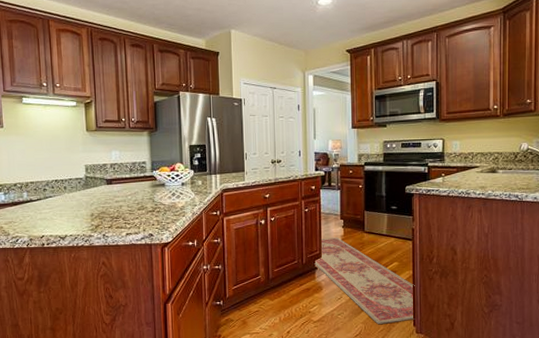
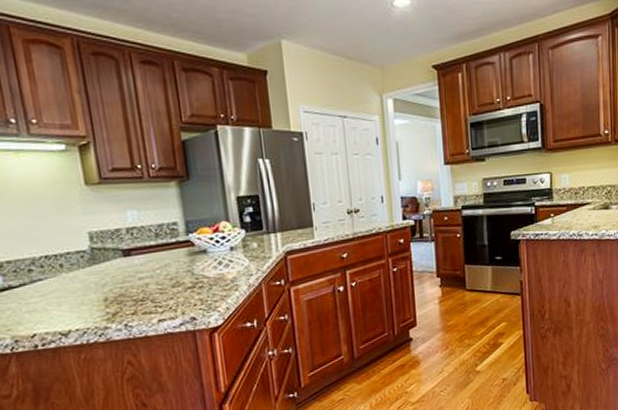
rug: present [314,237,415,325] -> none [408,299,528,398]

